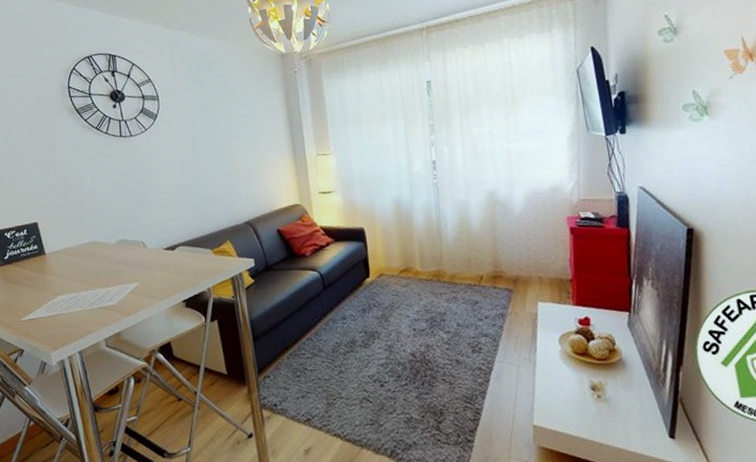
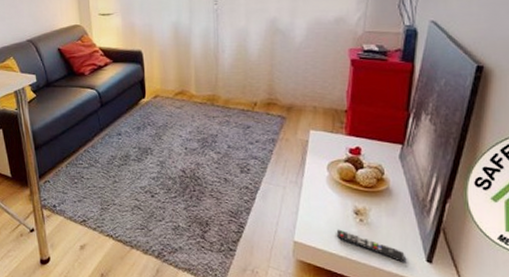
remote control: none [575,408,648,440] -> present [336,229,405,262]

